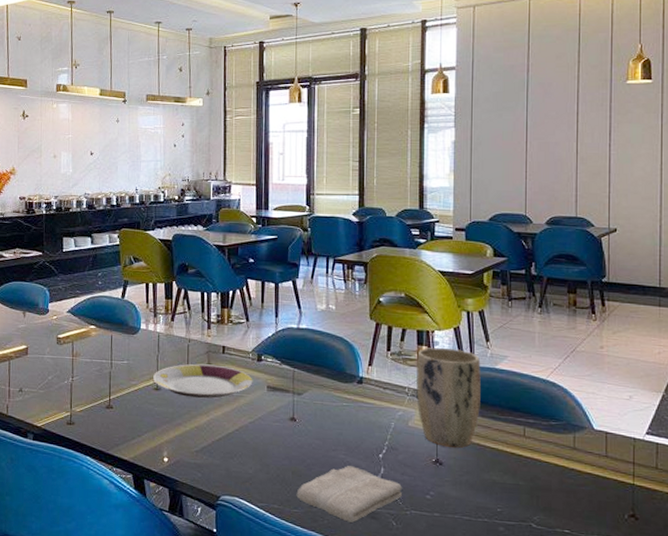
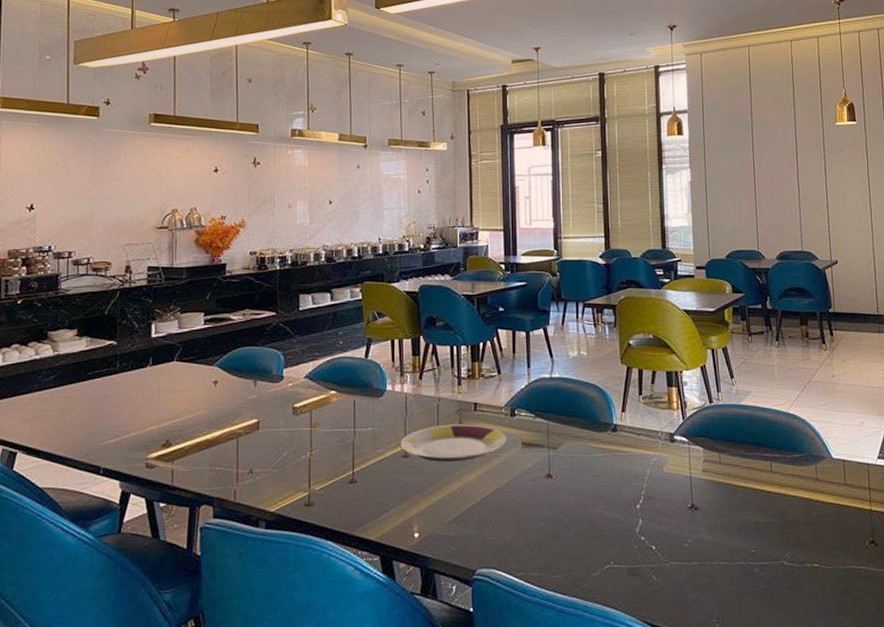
washcloth: present [296,466,402,523] -> none [555,521,661,582]
plant pot: present [416,348,481,448] -> none [668,388,730,490]

